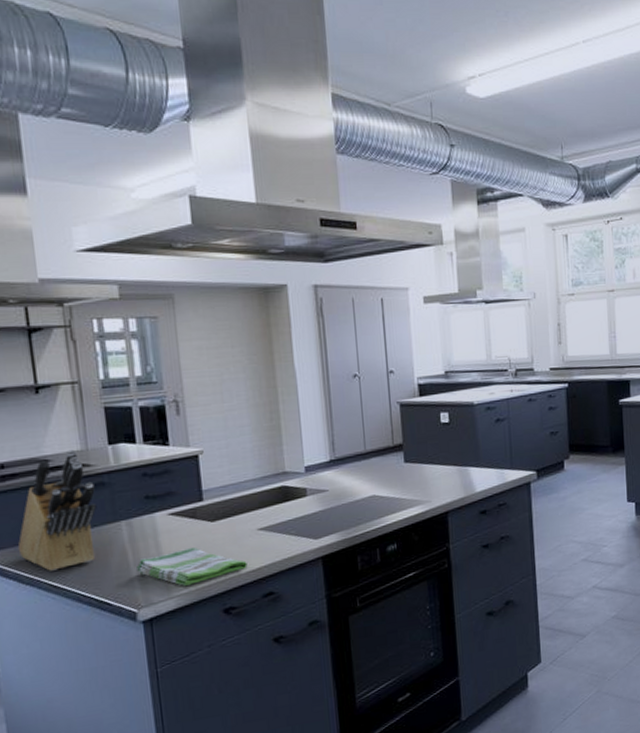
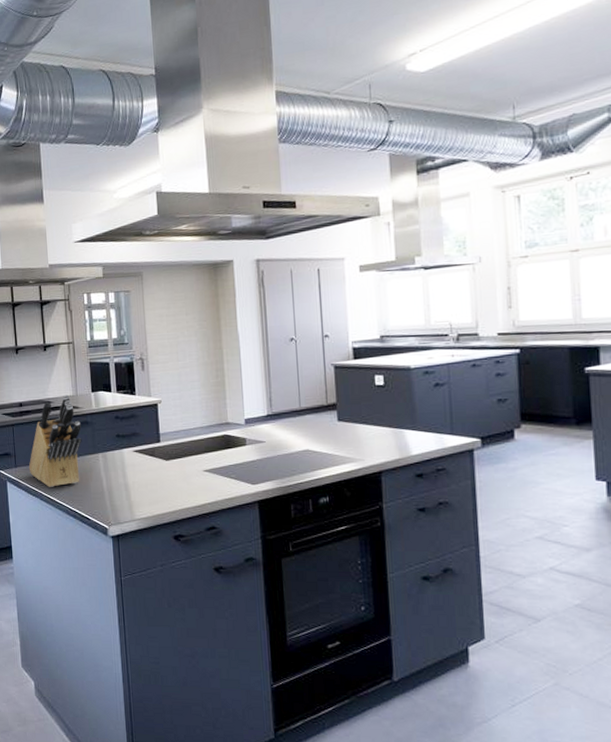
dish towel: present [136,548,248,586] -> none [109,481,194,511]

